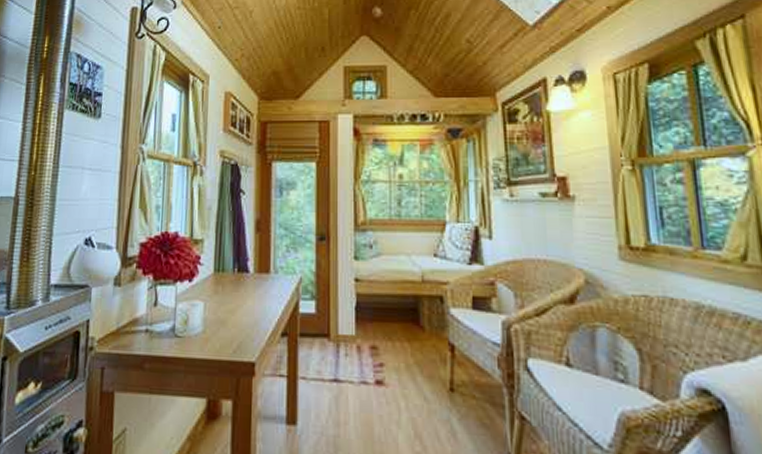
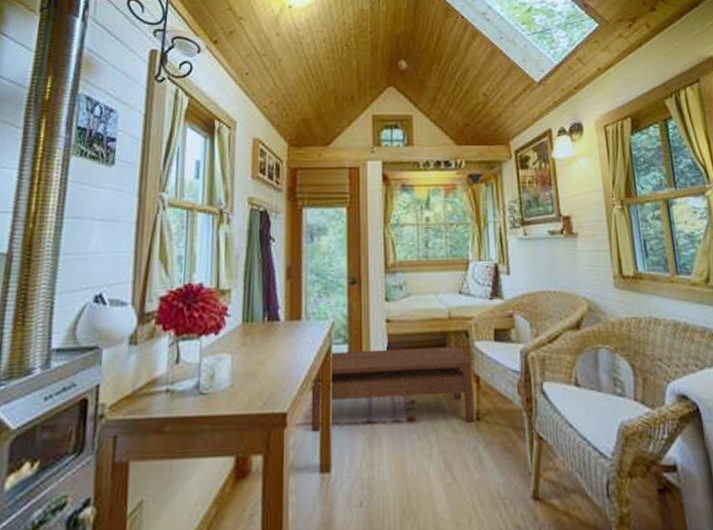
coffee table: none [277,307,448,393] -> present [310,347,474,431]

